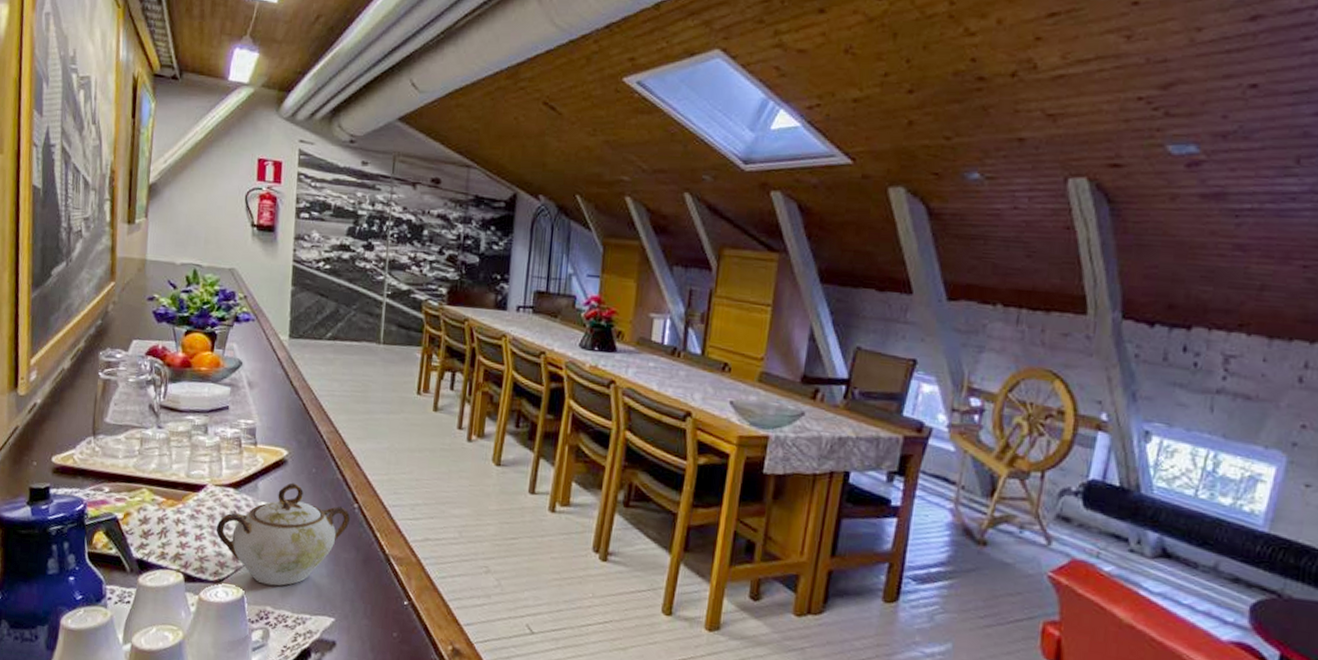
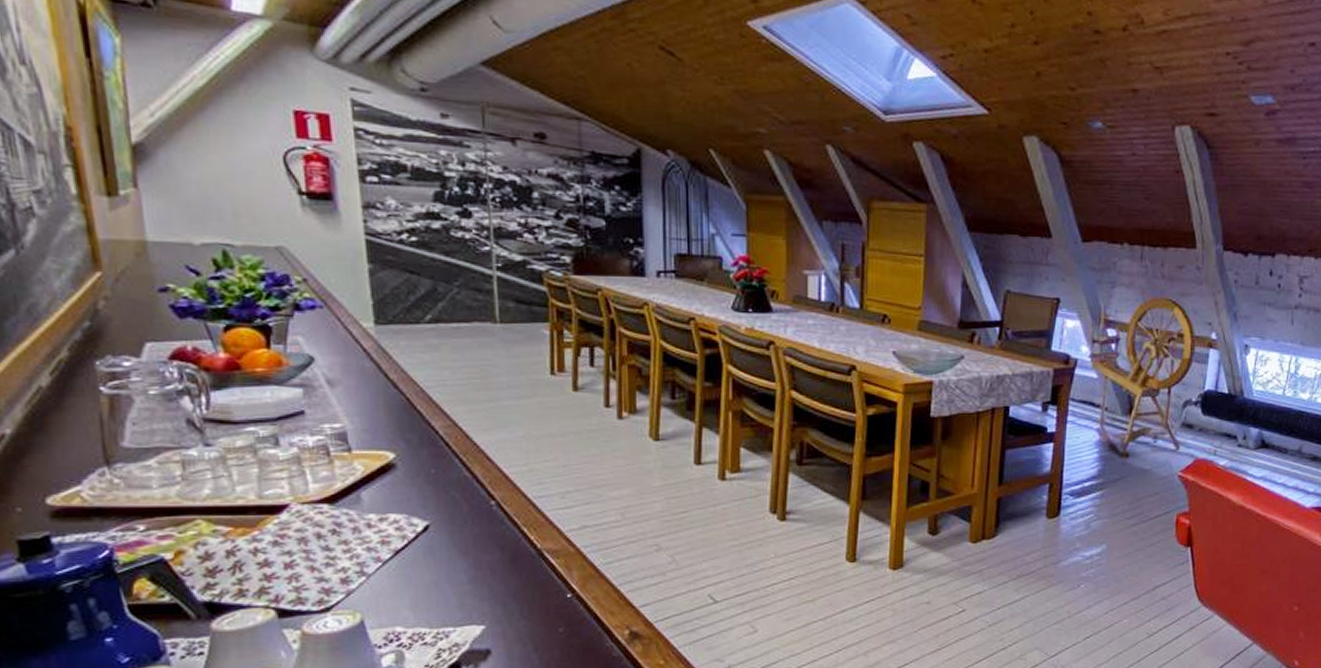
sugar bowl: present [216,482,351,586] -> none [311,488,489,604]

